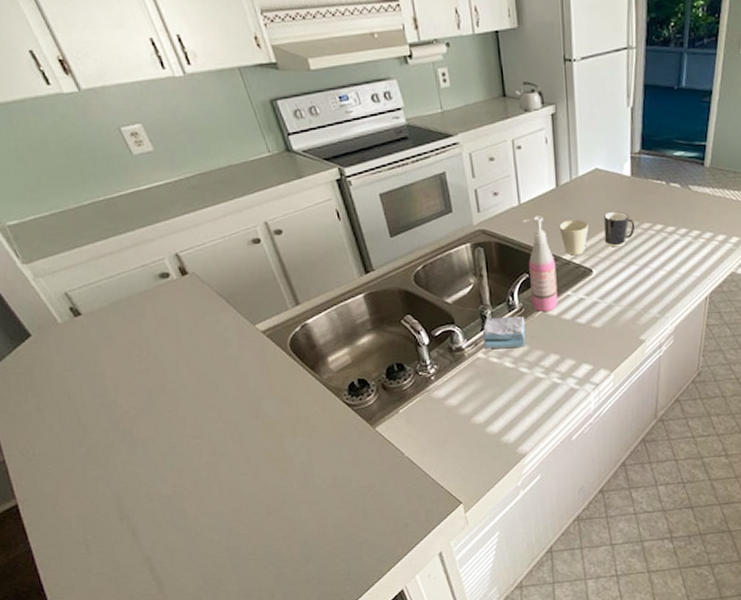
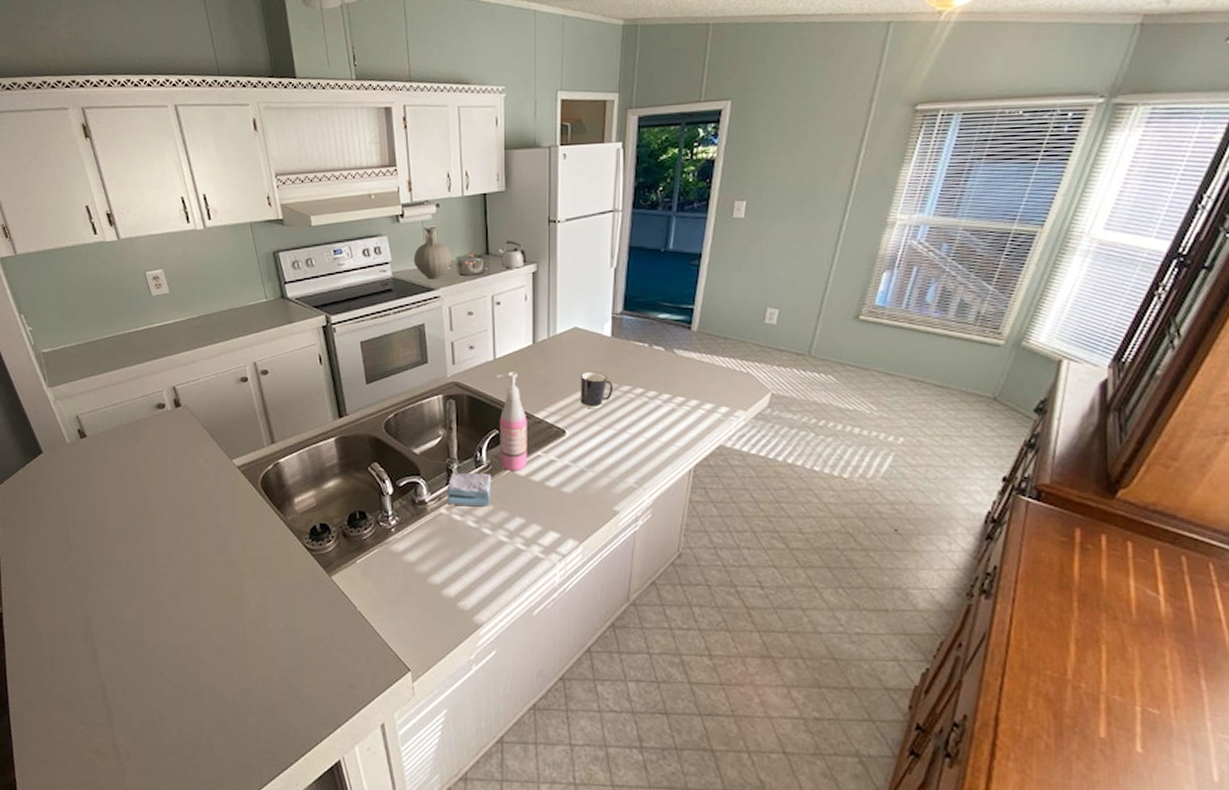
ceramic jug: none [427,67,468,125] -> present [413,226,452,279]
cooking pot: none [472,93,504,120] -> present [456,250,486,276]
cup: present [559,219,588,256] -> none [533,377,564,415]

